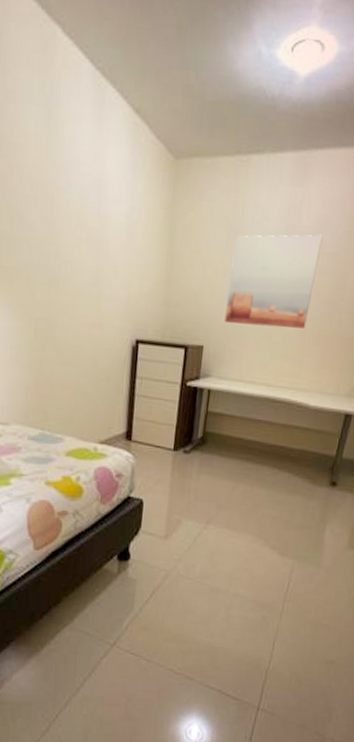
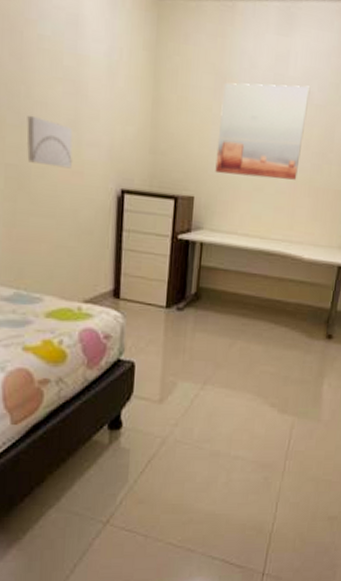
wall art: none [54,273,94,321] -> present [26,115,73,169]

